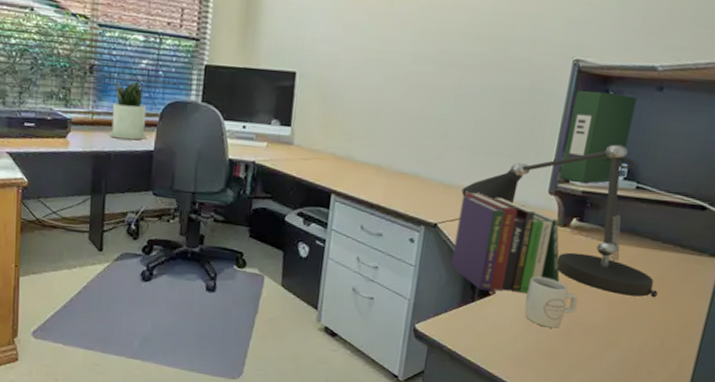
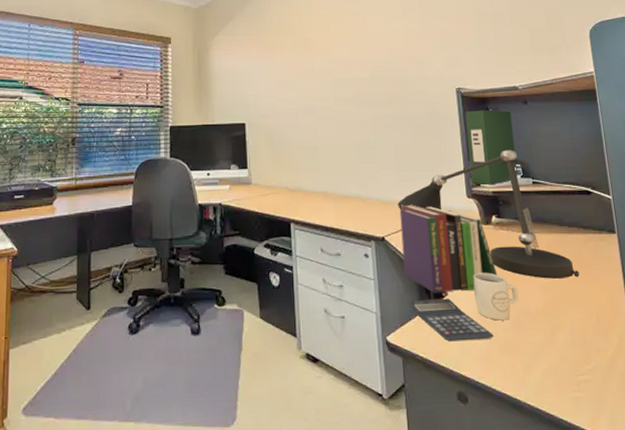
planter: present [108,79,148,141] -> none [91,146,126,199]
calculator: none [448,293,536,343] -> present [408,298,494,342]

